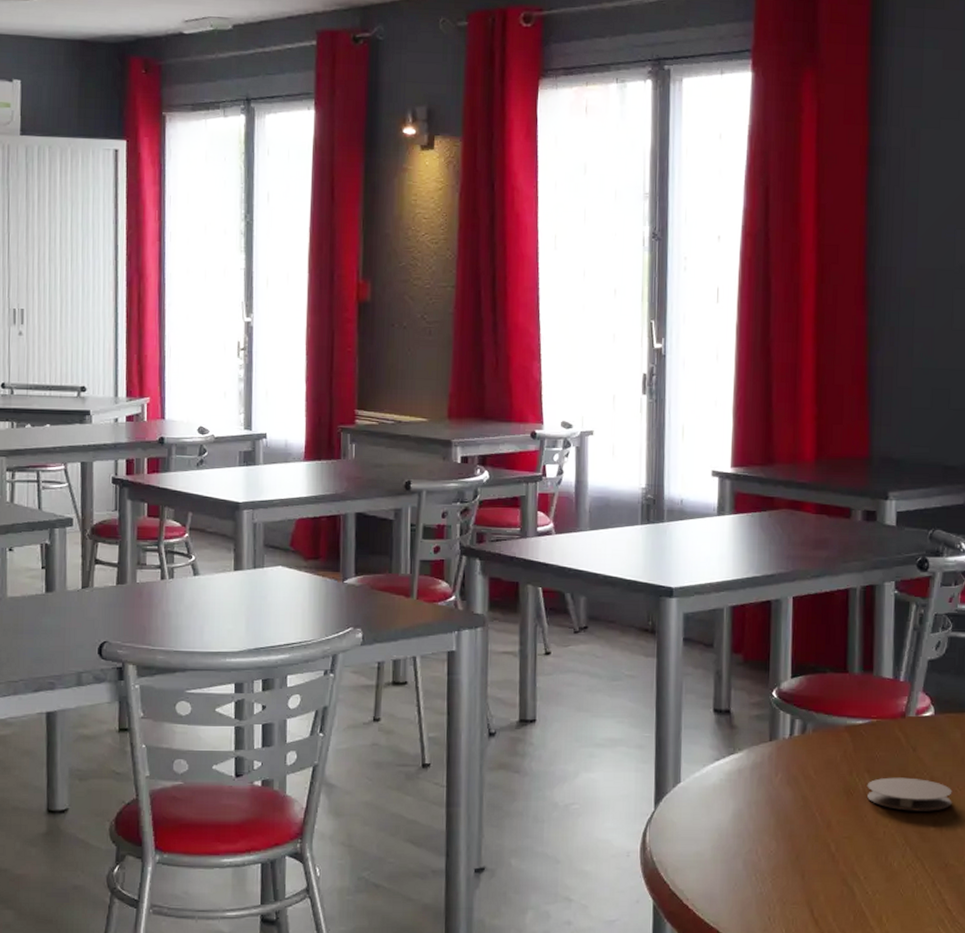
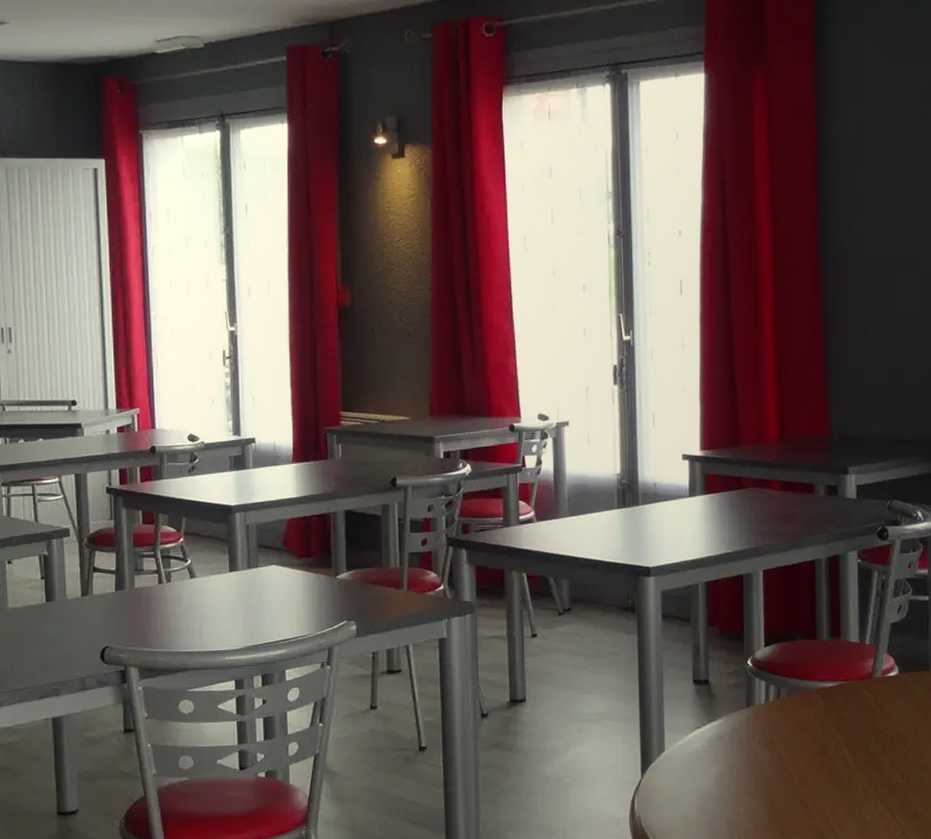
coaster: present [866,777,952,811] -> none [839,734,918,766]

